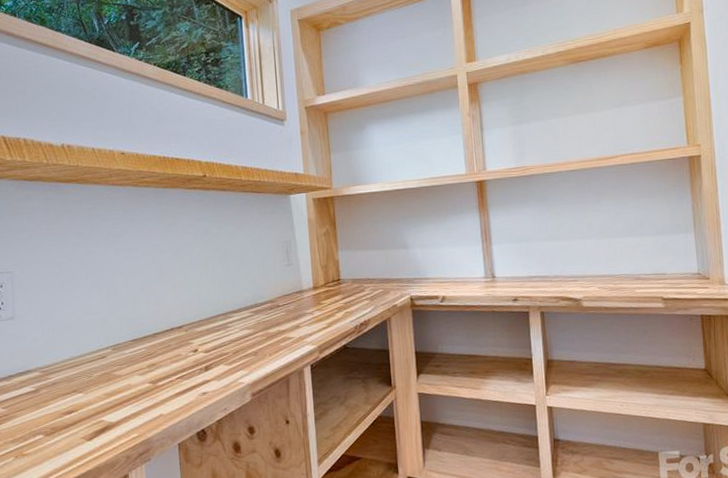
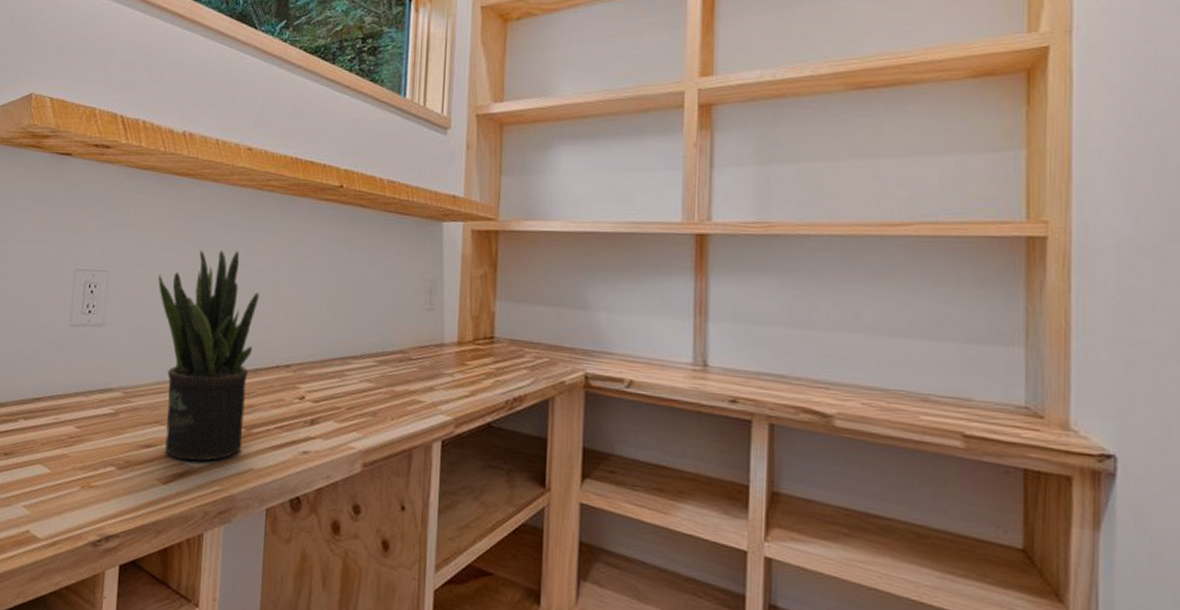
potted plant: none [58,239,151,419] -> present [158,250,260,461]

